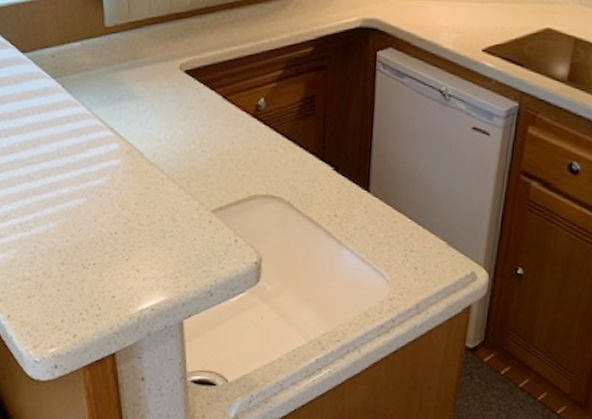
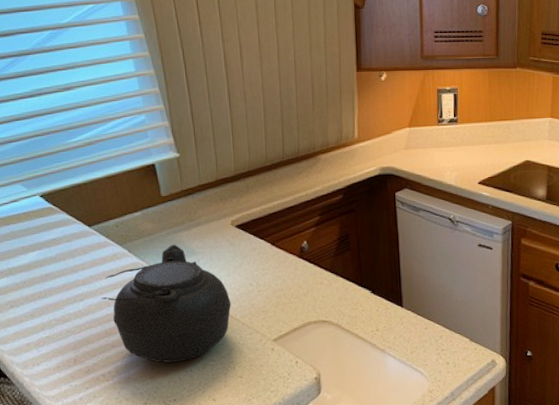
teapot: none [27,85,169,221] -> present [101,245,231,363]

